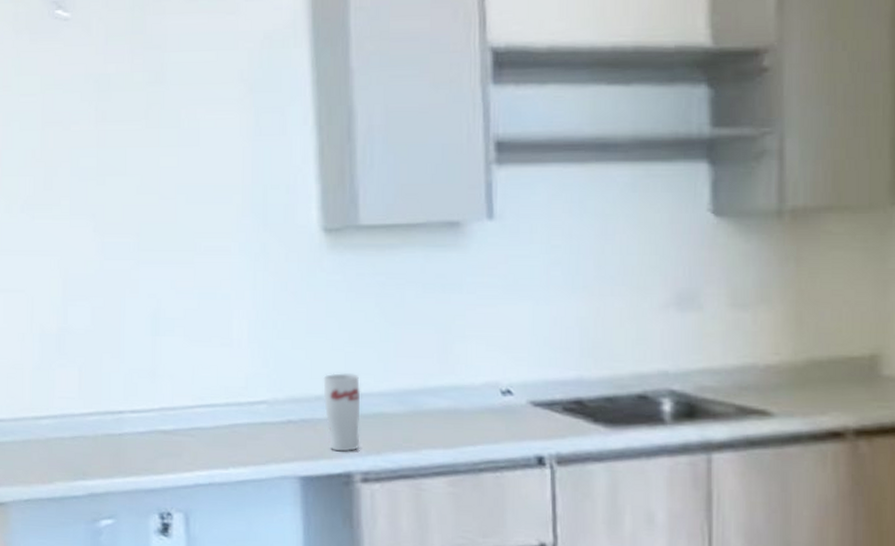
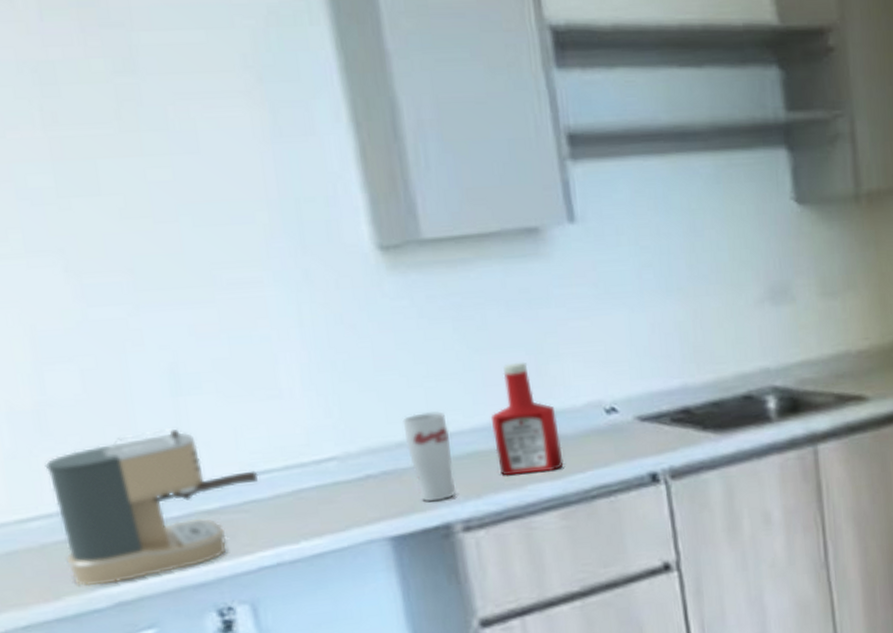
coffee maker: none [58,361,205,478] -> present [44,428,259,587]
ketchup bottle: none [397,338,457,441] -> present [490,362,564,477]

